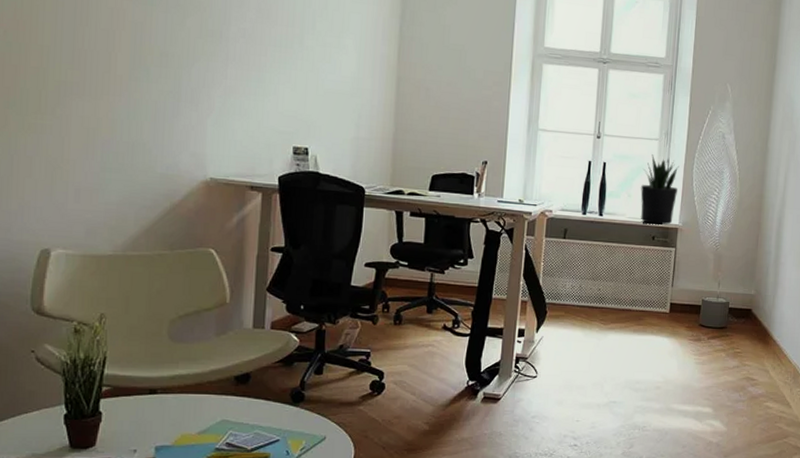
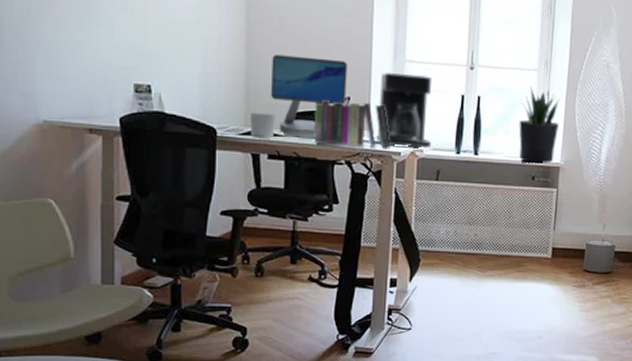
mug: none [395,174,419,198] -> present [250,112,275,139]
computer monitor: none [416,122,486,198] -> present [271,54,347,139]
books: none [453,162,523,208] -> present [314,99,391,148]
coffee maker: none [508,140,563,210] -> present [375,73,433,149]

